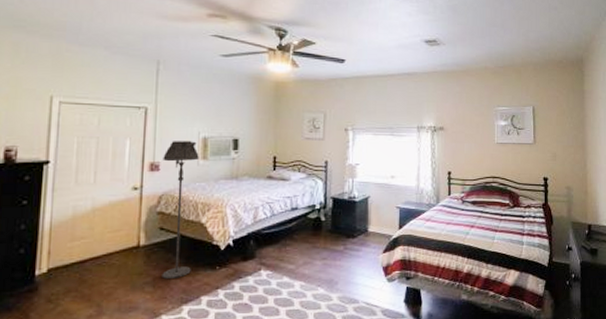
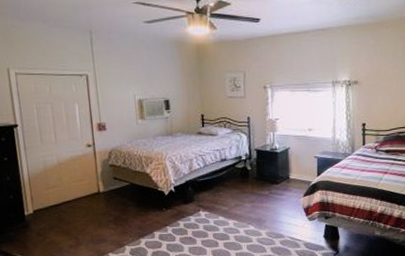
floor lamp: present [162,141,199,280] -> none [107,103,143,219]

